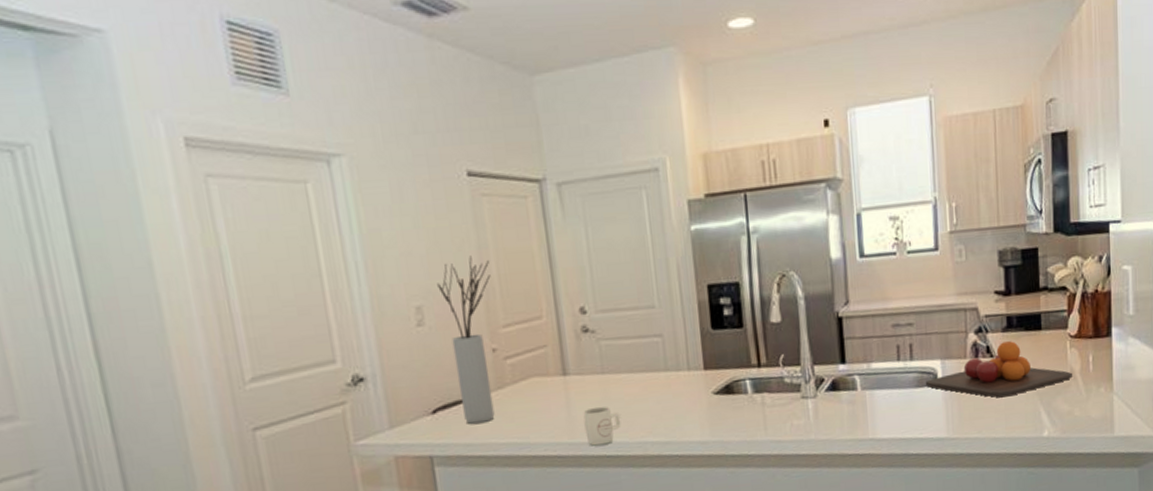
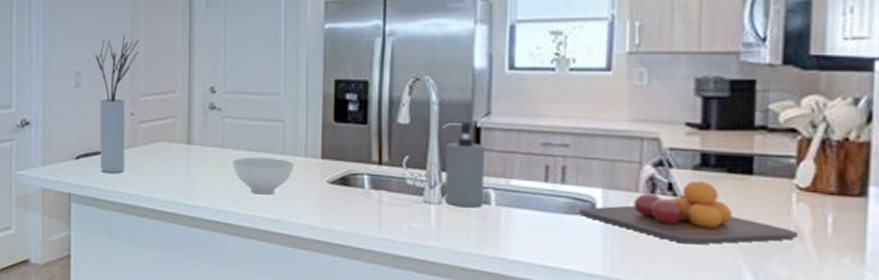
mug: present [583,406,621,446] -> none [200,176,234,211]
bowl: none [614,376,679,419] -> present [232,157,294,195]
soap dispenser: none [809,312,851,397] -> present [441,121,484,208]

